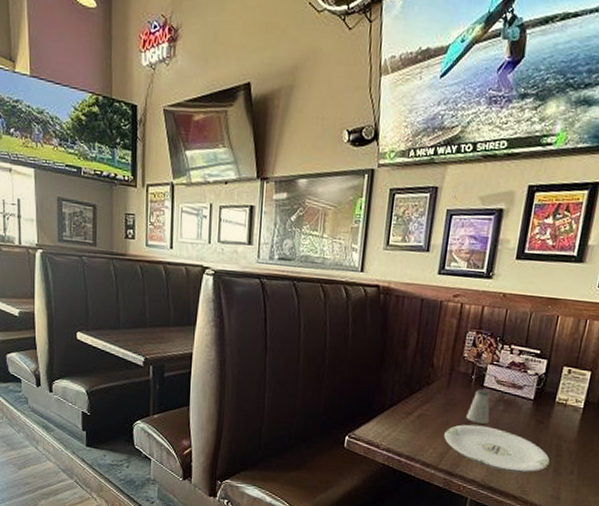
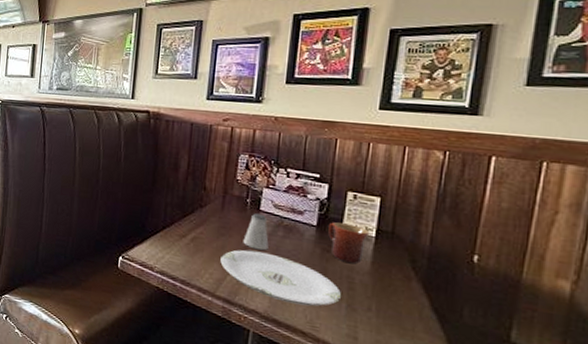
mug: none [542,395,579,434] -> present [327,222,370,265]

